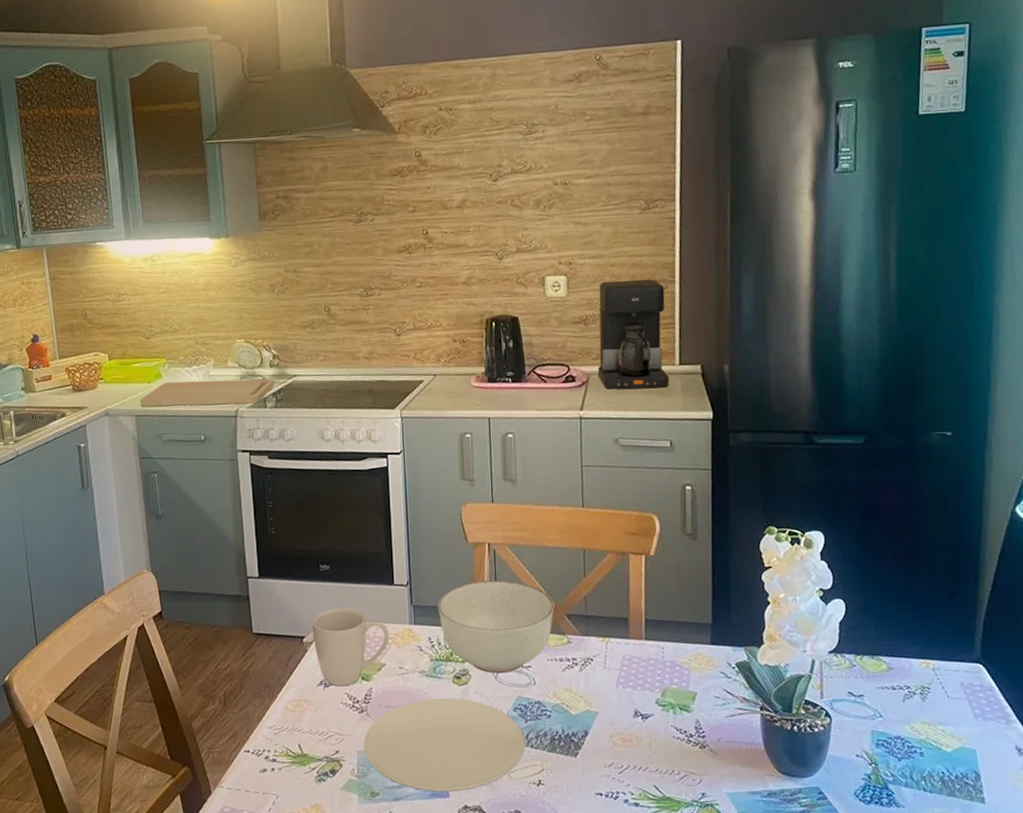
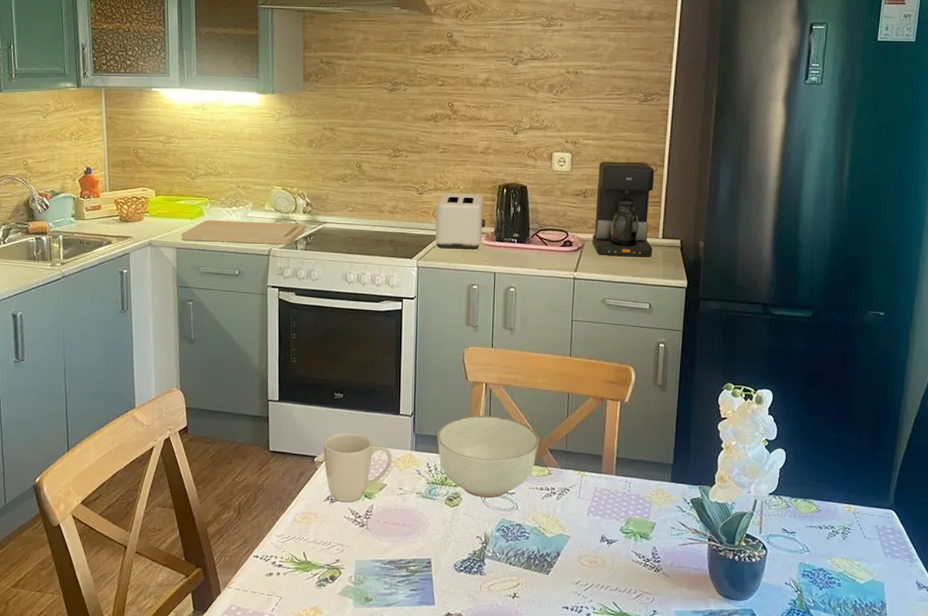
plate: present [363,698,525,792] -> none [362,517,505,601]
toaster: none [417,330,475,395] -> present [435,192,486,249]

